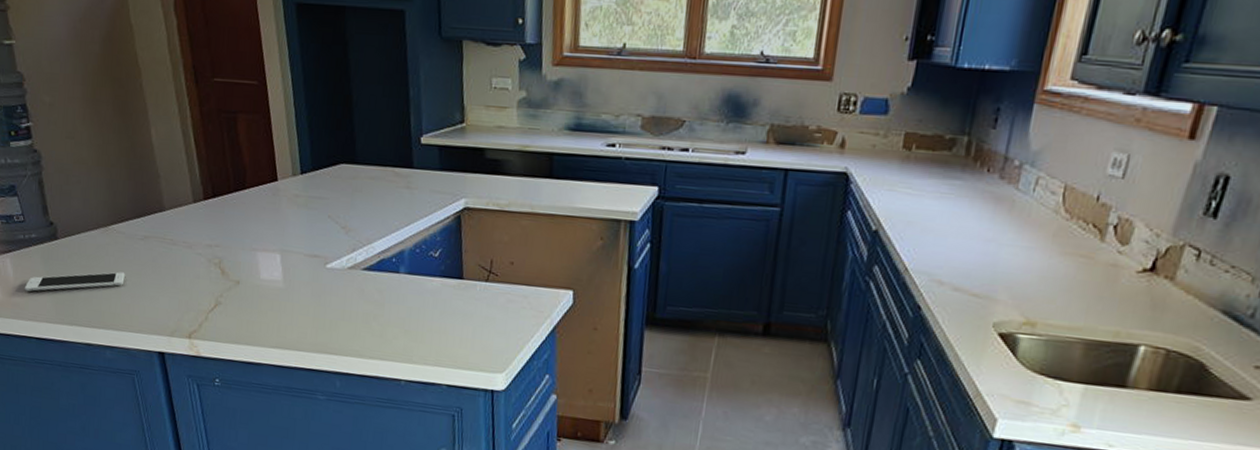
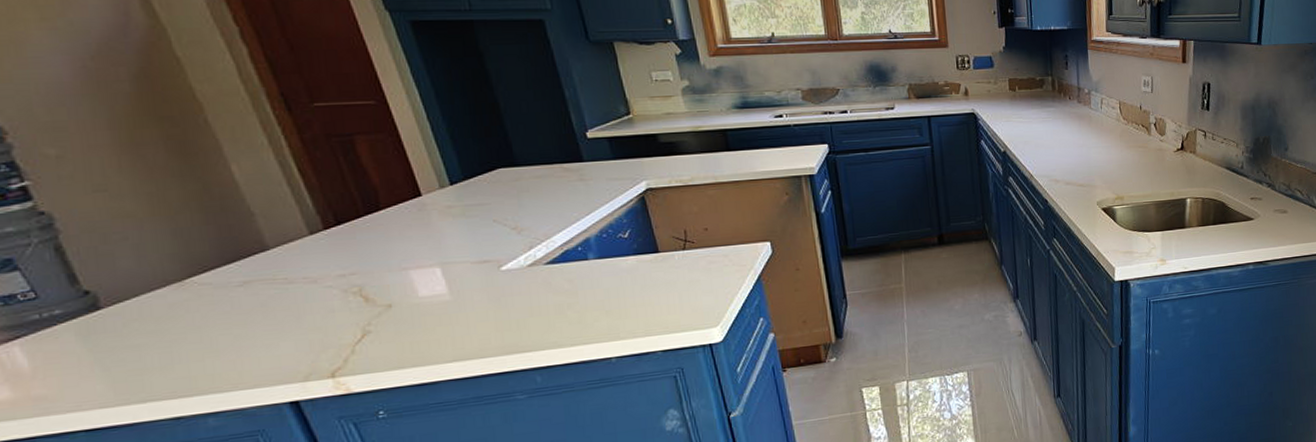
cell phone: present [24,272,125,292] -> none [52,326,222,380]

